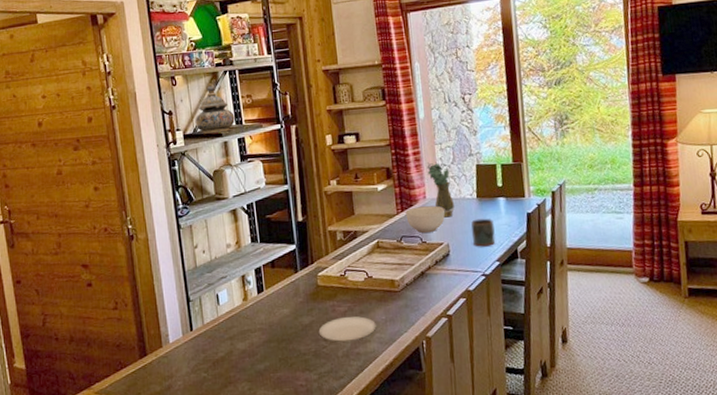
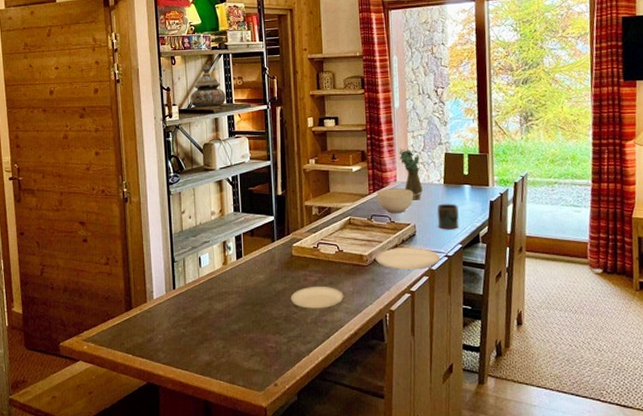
plate: none [407,268,477,293] -> present [375,247,440,270]

